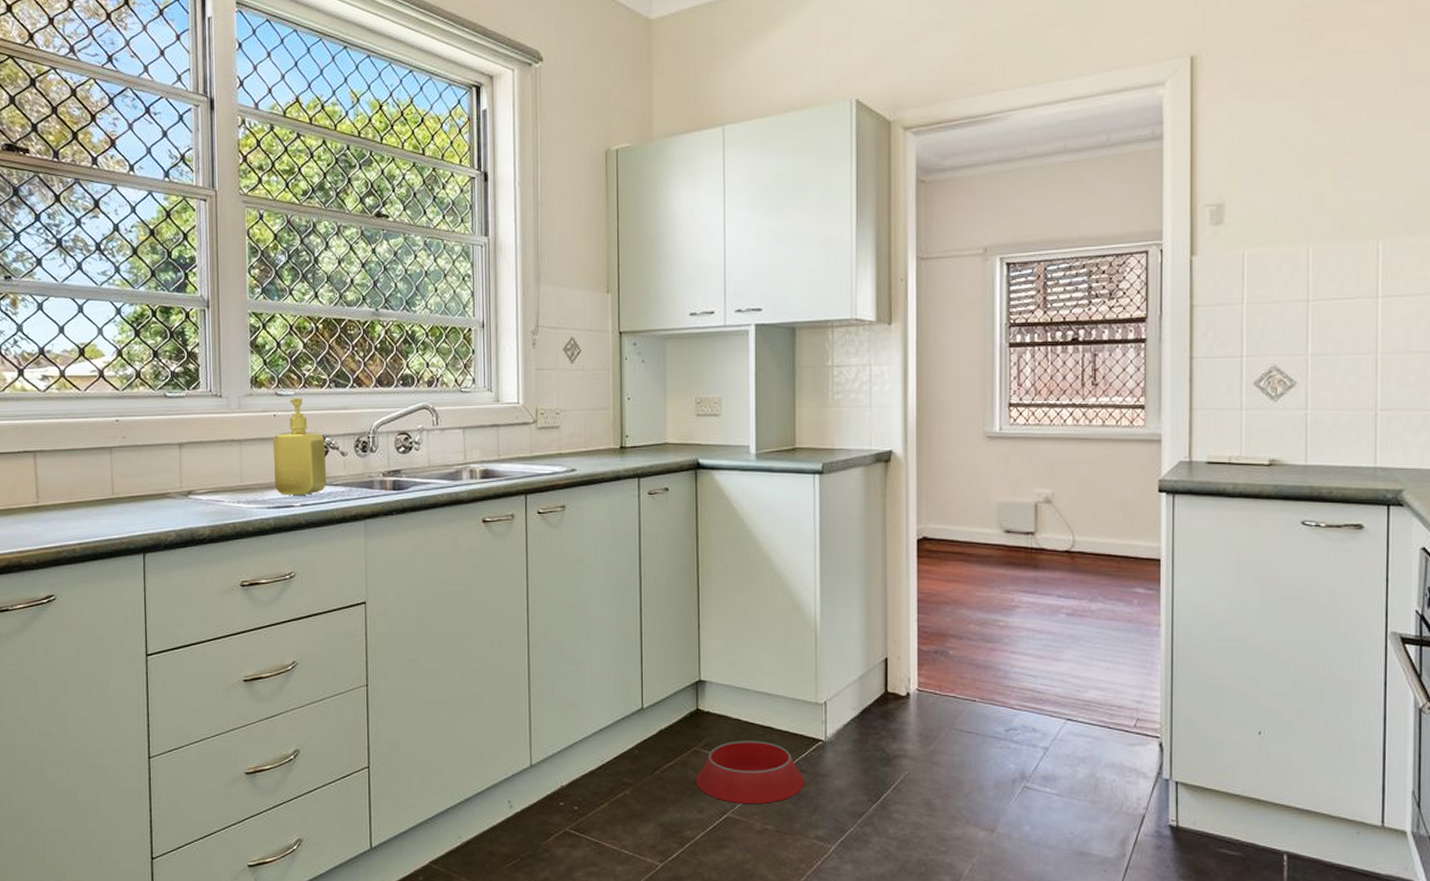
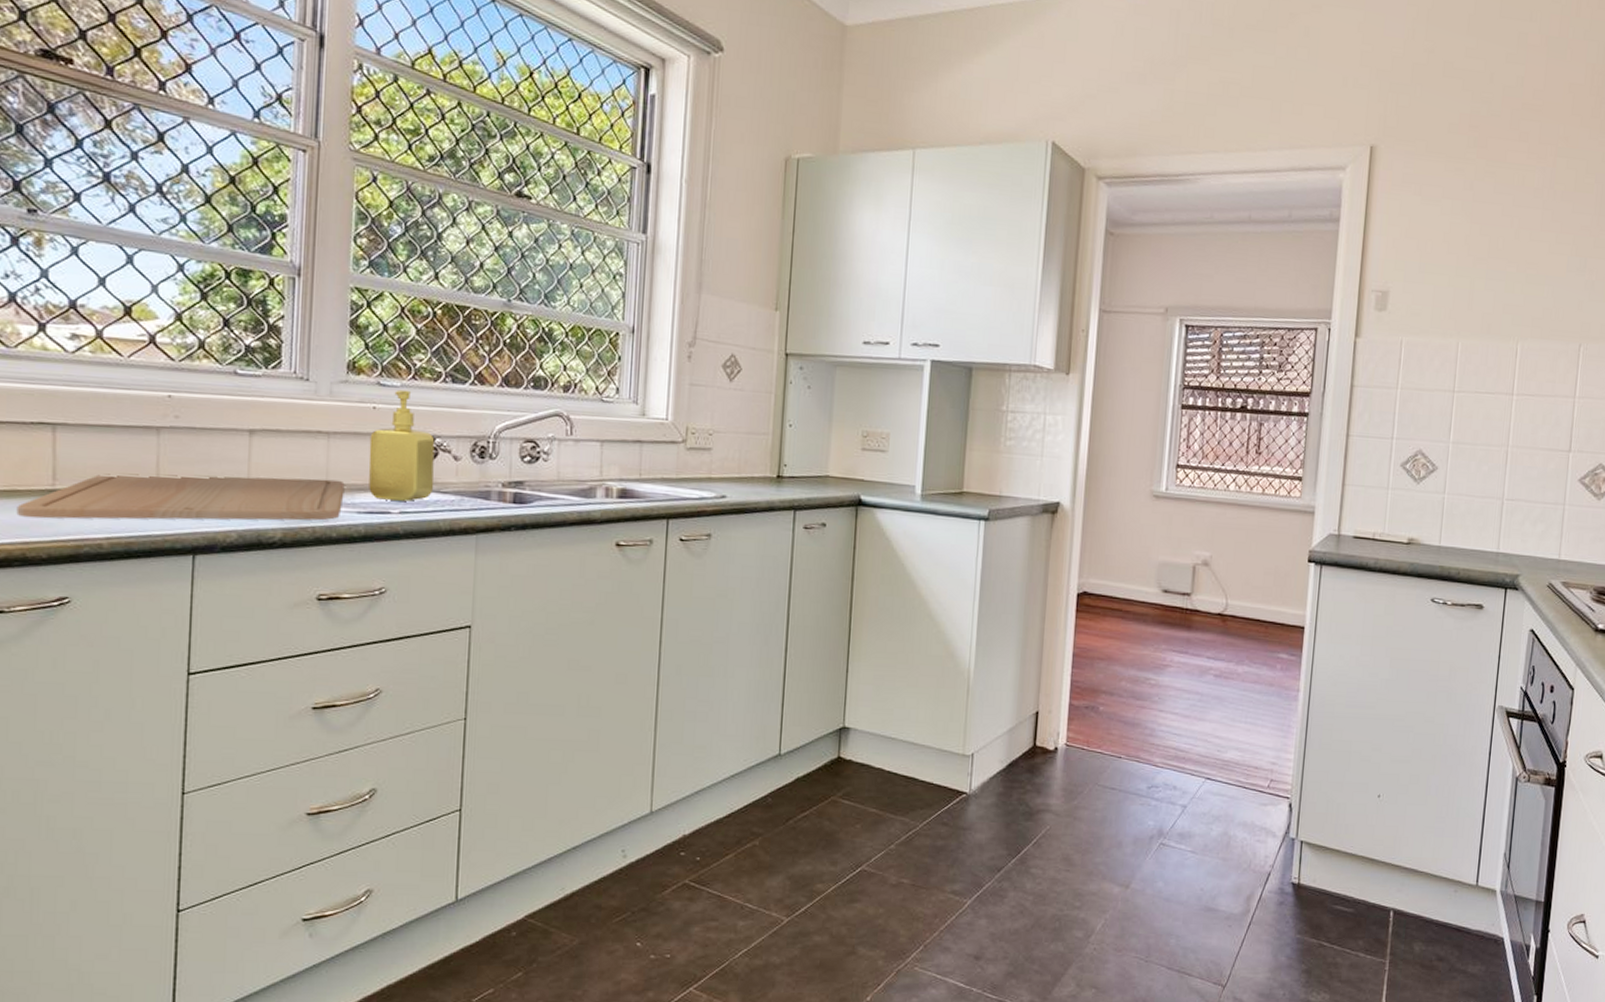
chopping board: none [12,481,256,531] -> present [16,473,345,521]
pet bowl: present [696,741,805,804] -> none [831,791,945,857]

